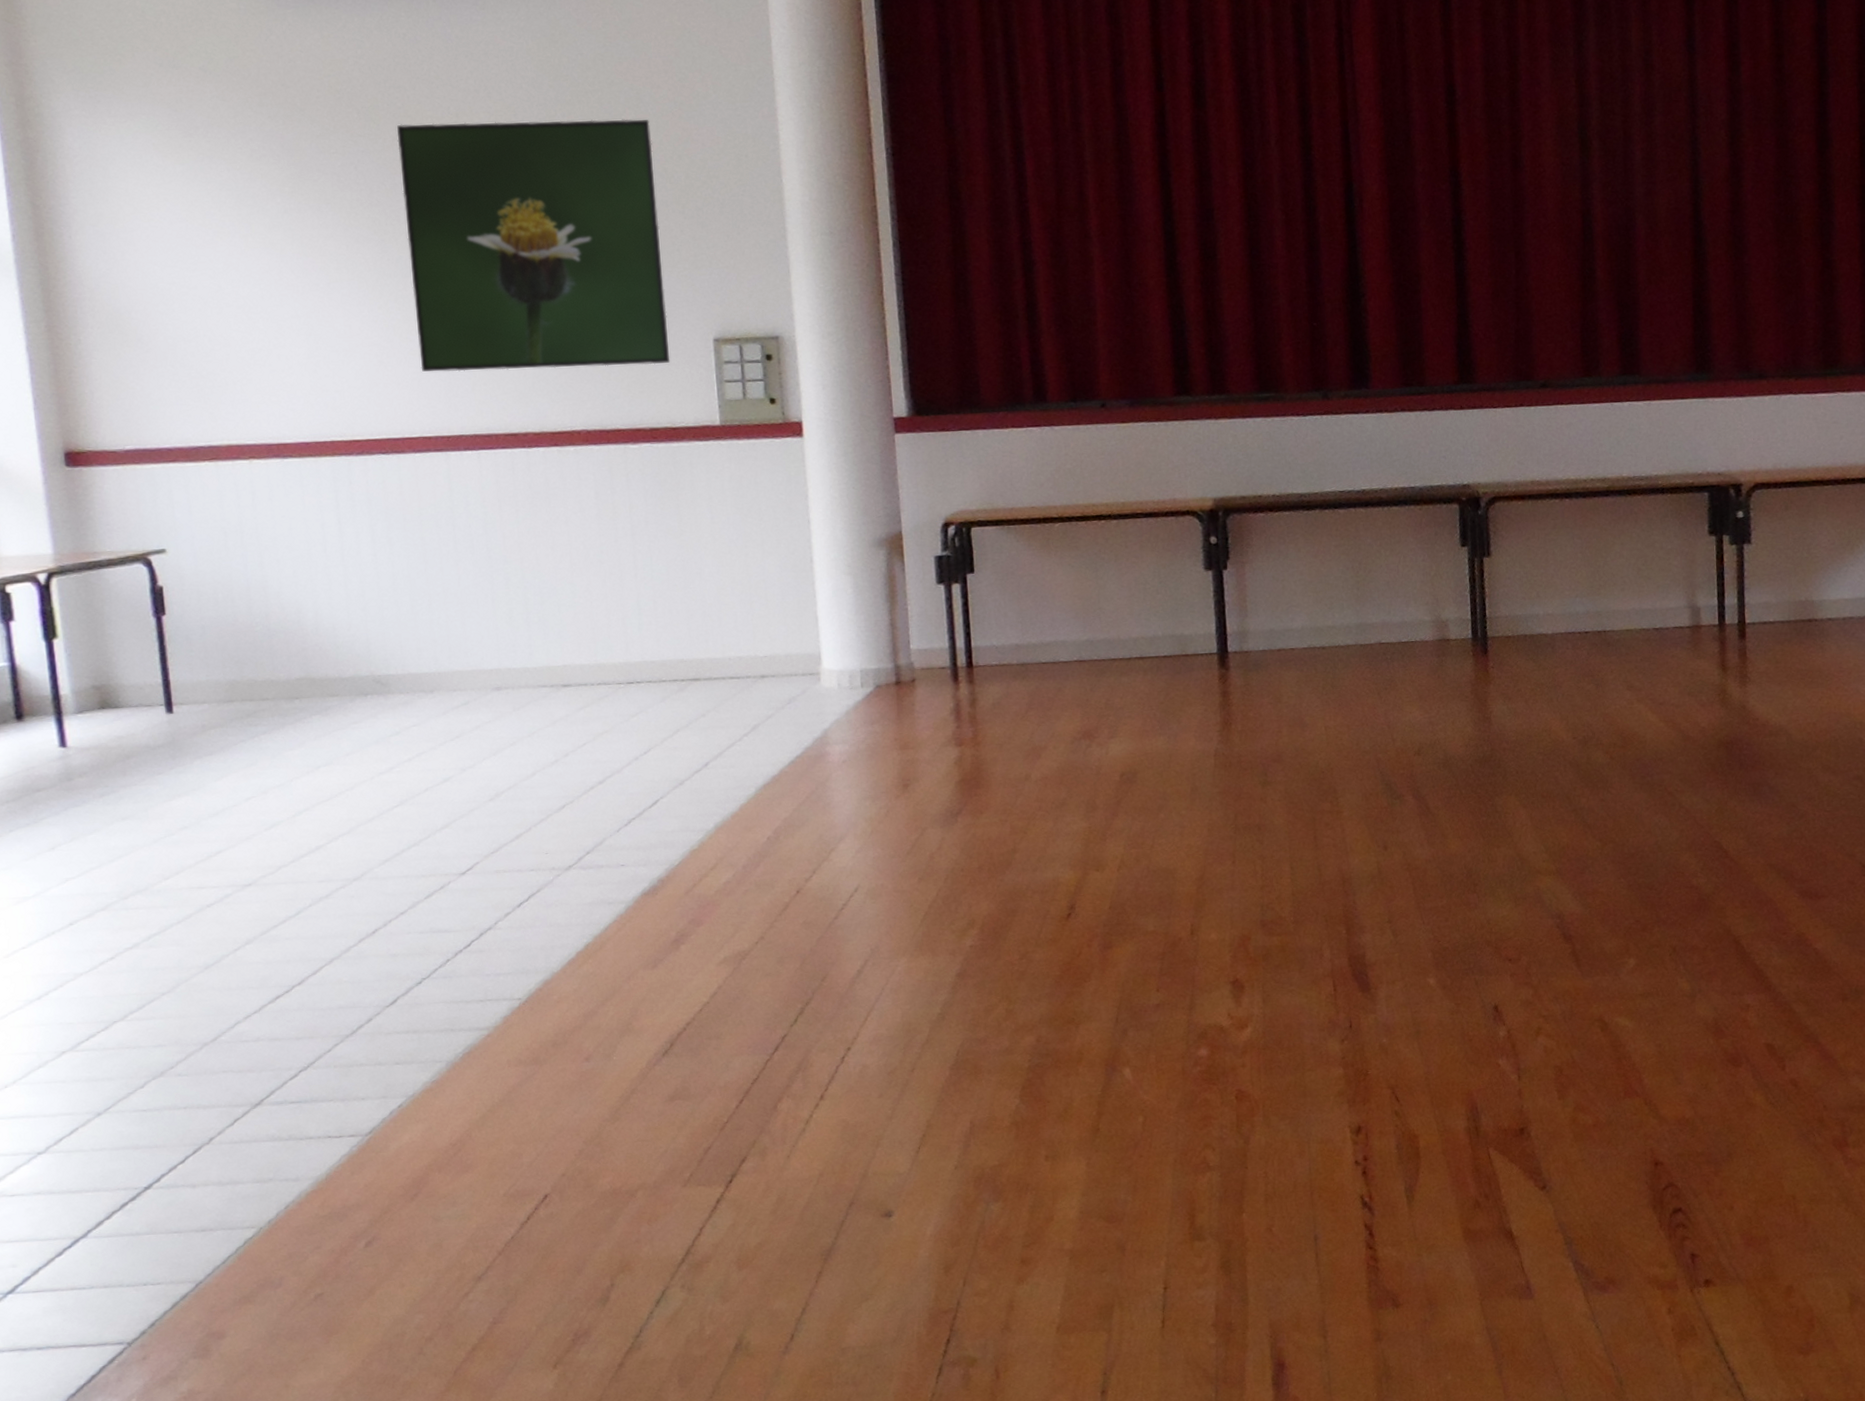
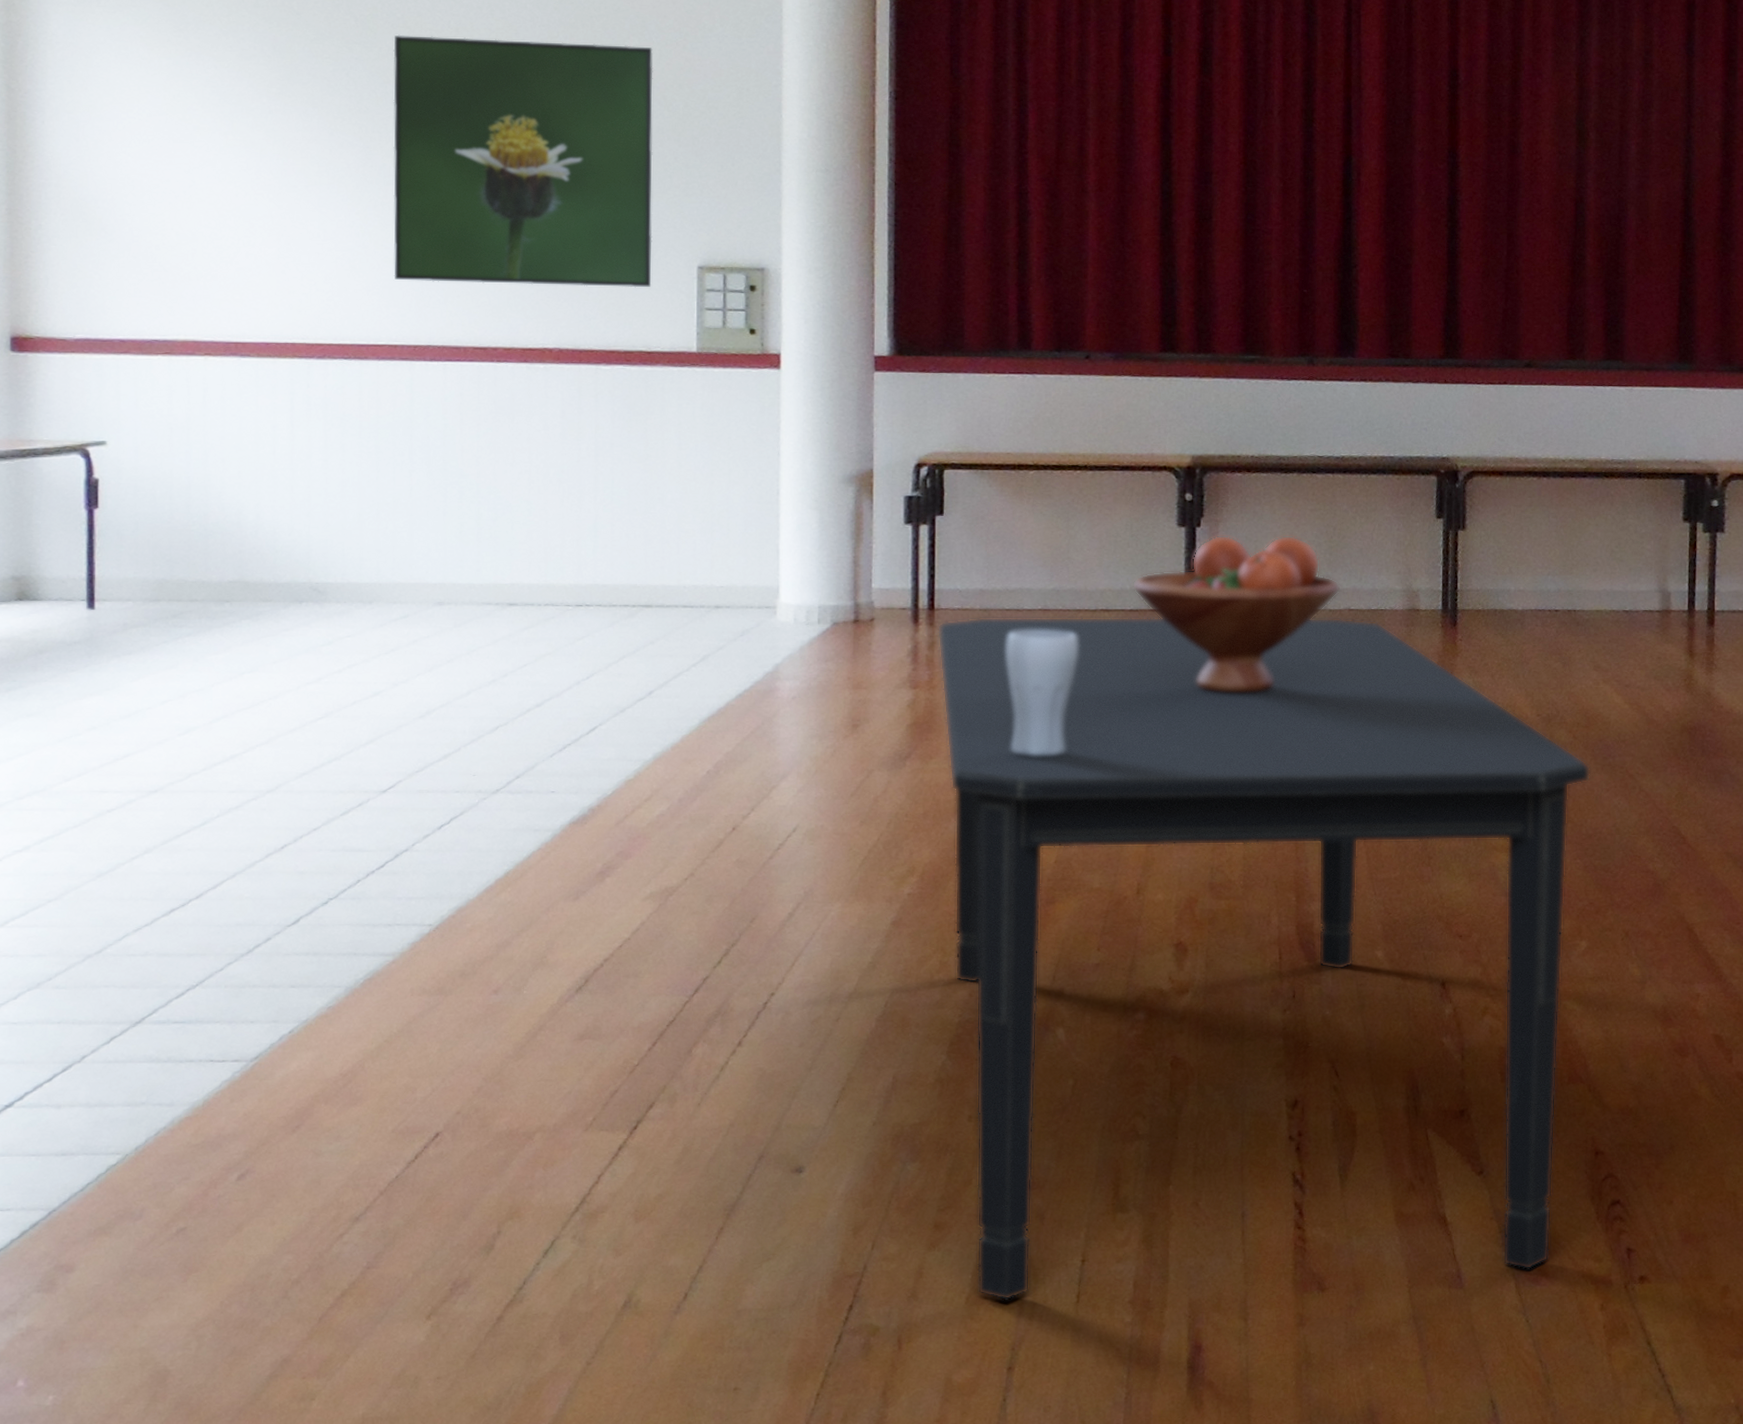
dining table: none [978,652,1630,1329] -> present [938,617,1591,1301]
drinking glass: none [1045,681,1116,806] -> present [1006,630,1078,757]
fruit bowl: none [1164,572,1370,733] -> present [1132,535,1341,692]

